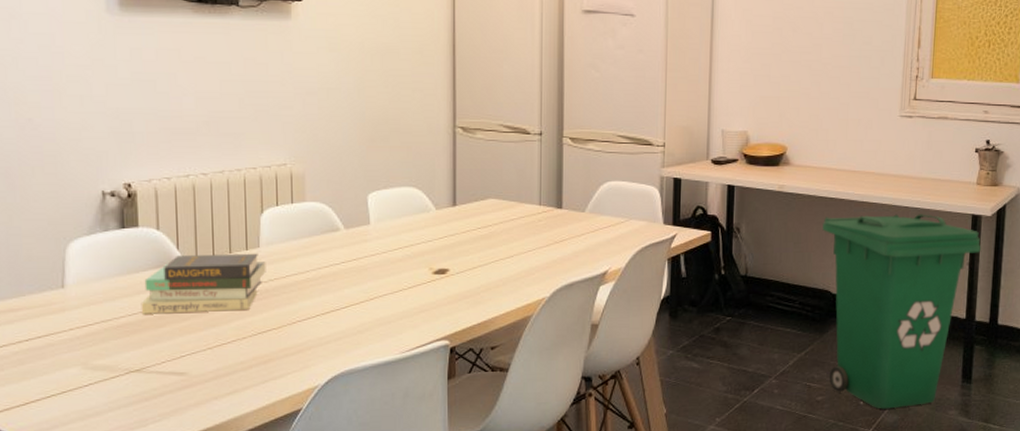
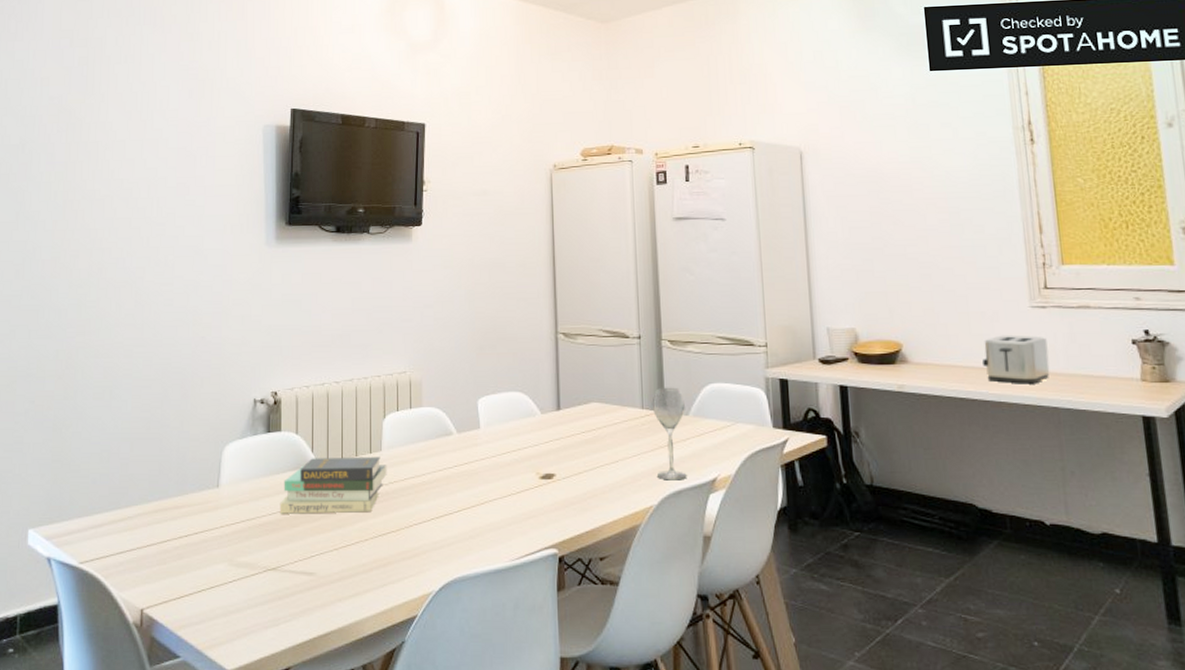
wineglass: none [549,184,582,274] -> present [652,387,687,481]
recycling bin: present [822,214,981,409] -> none [955,415,1163,654]
toaster: none [853,141,909,186] -> present [983,335,1050,384]

